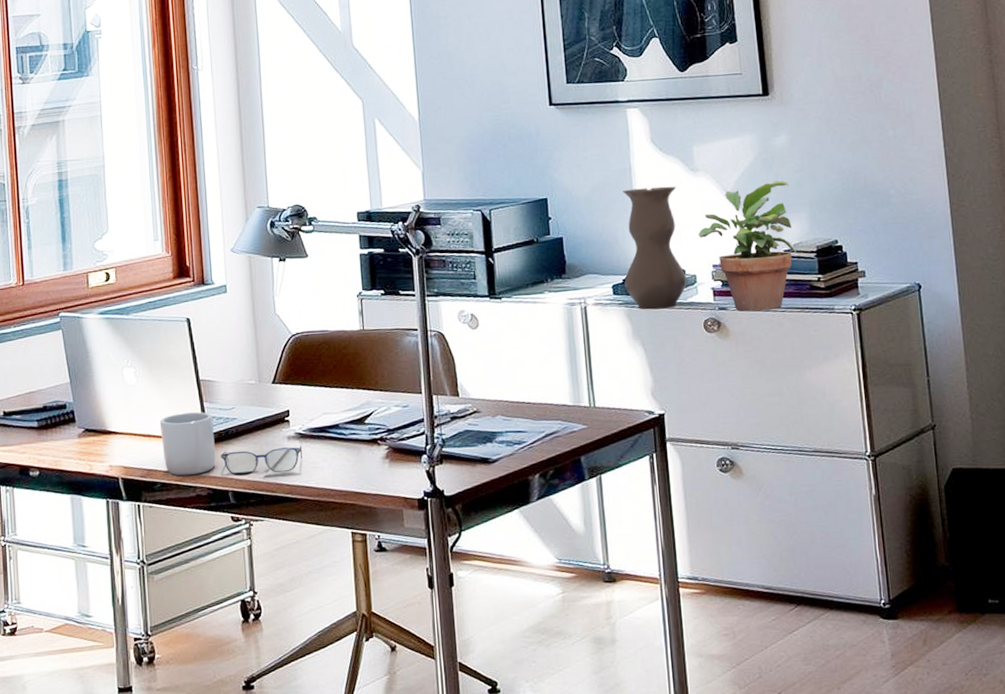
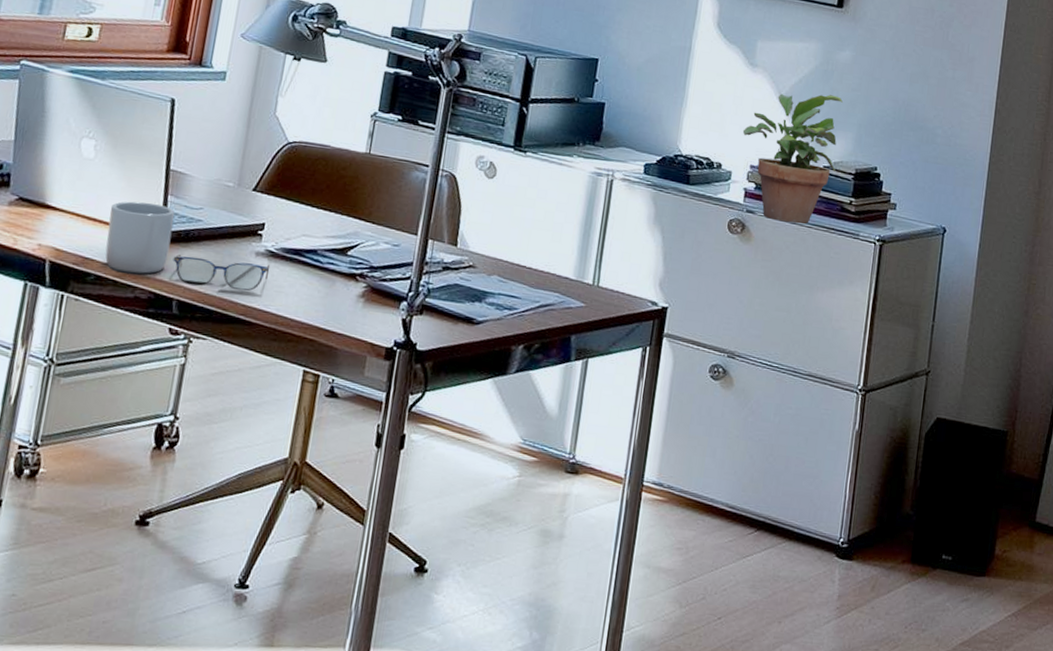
vase: present [623,186,687,310] -> none [657,68,732,201]

